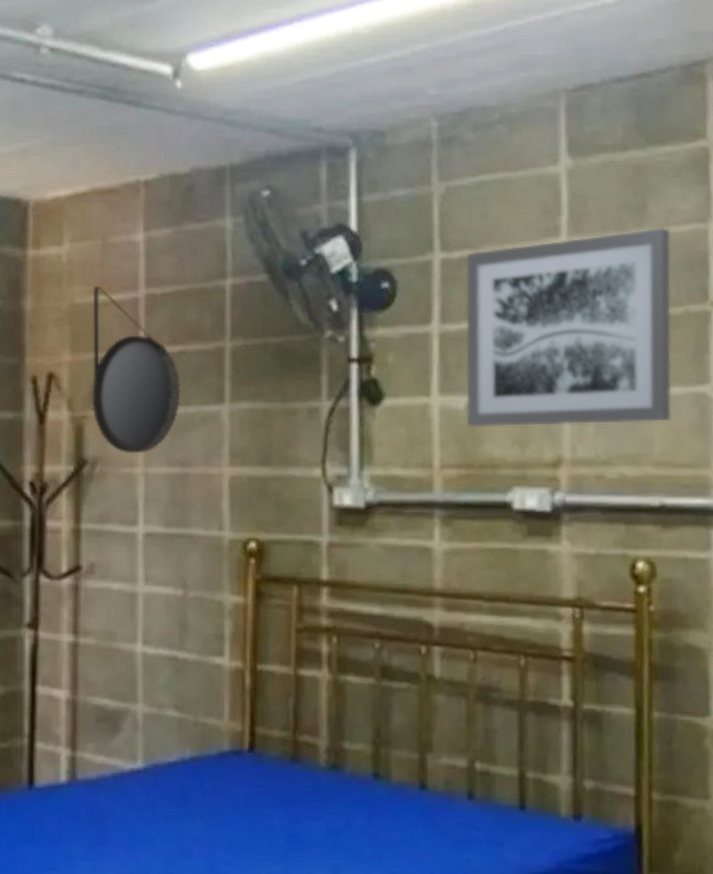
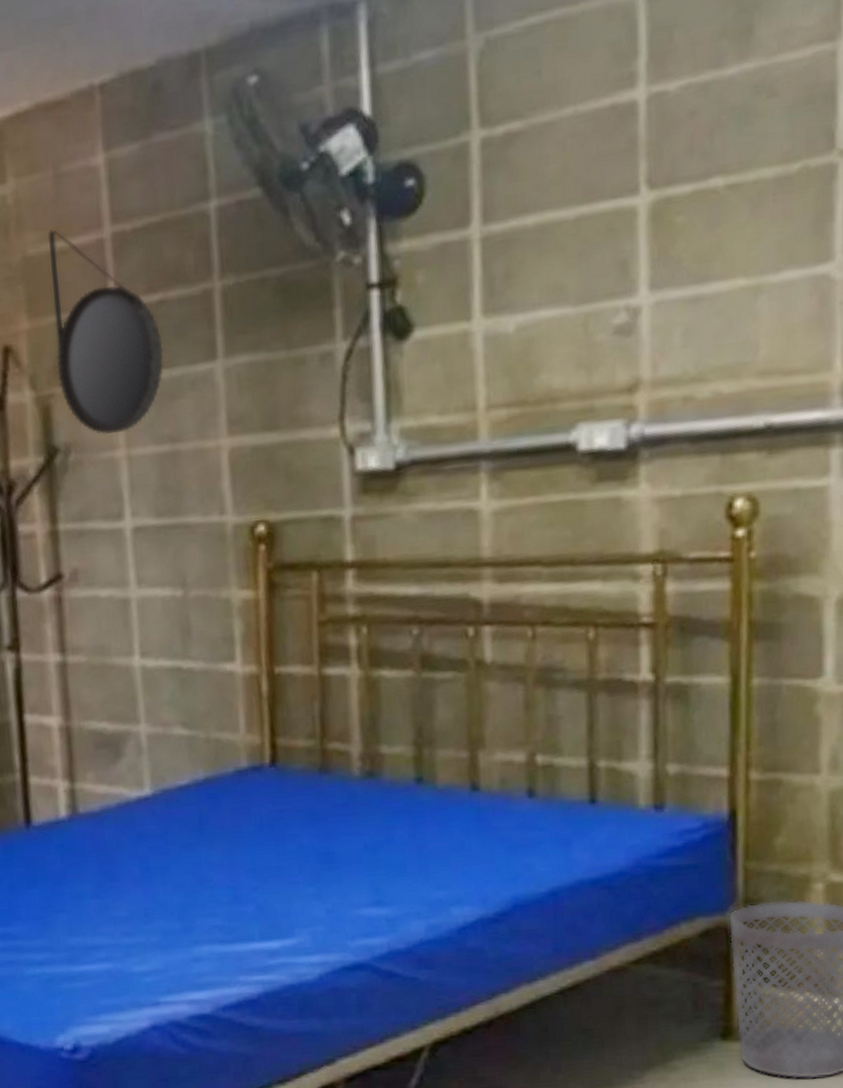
wall art: present [465,227,673,428] -> none [512,54,787,355]

